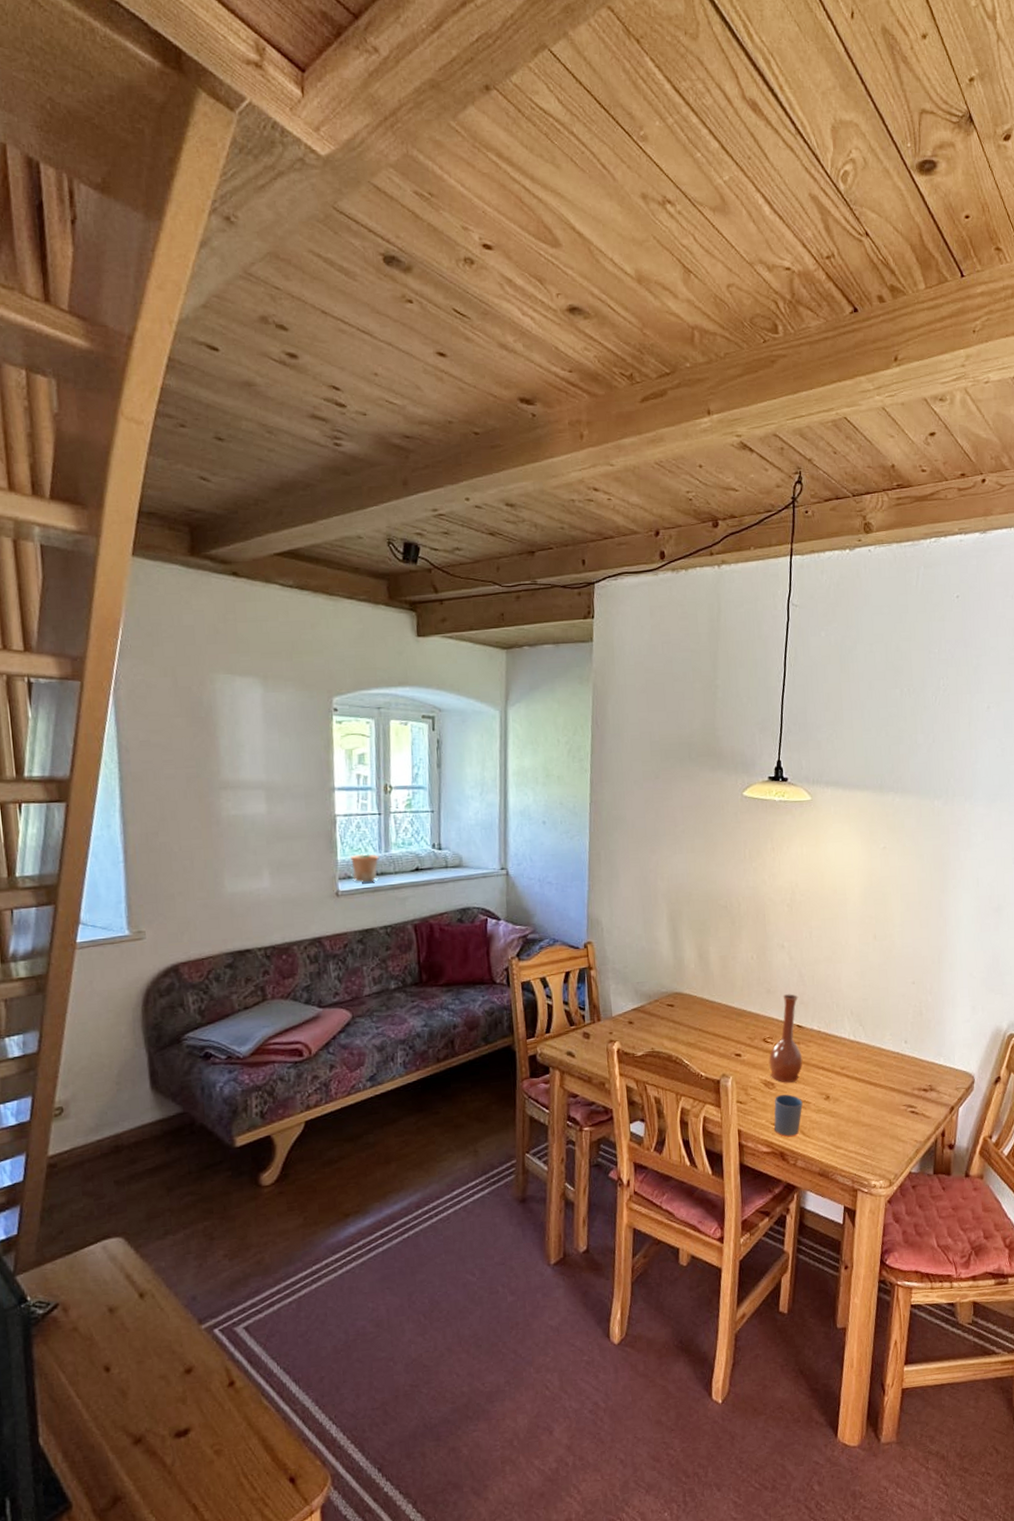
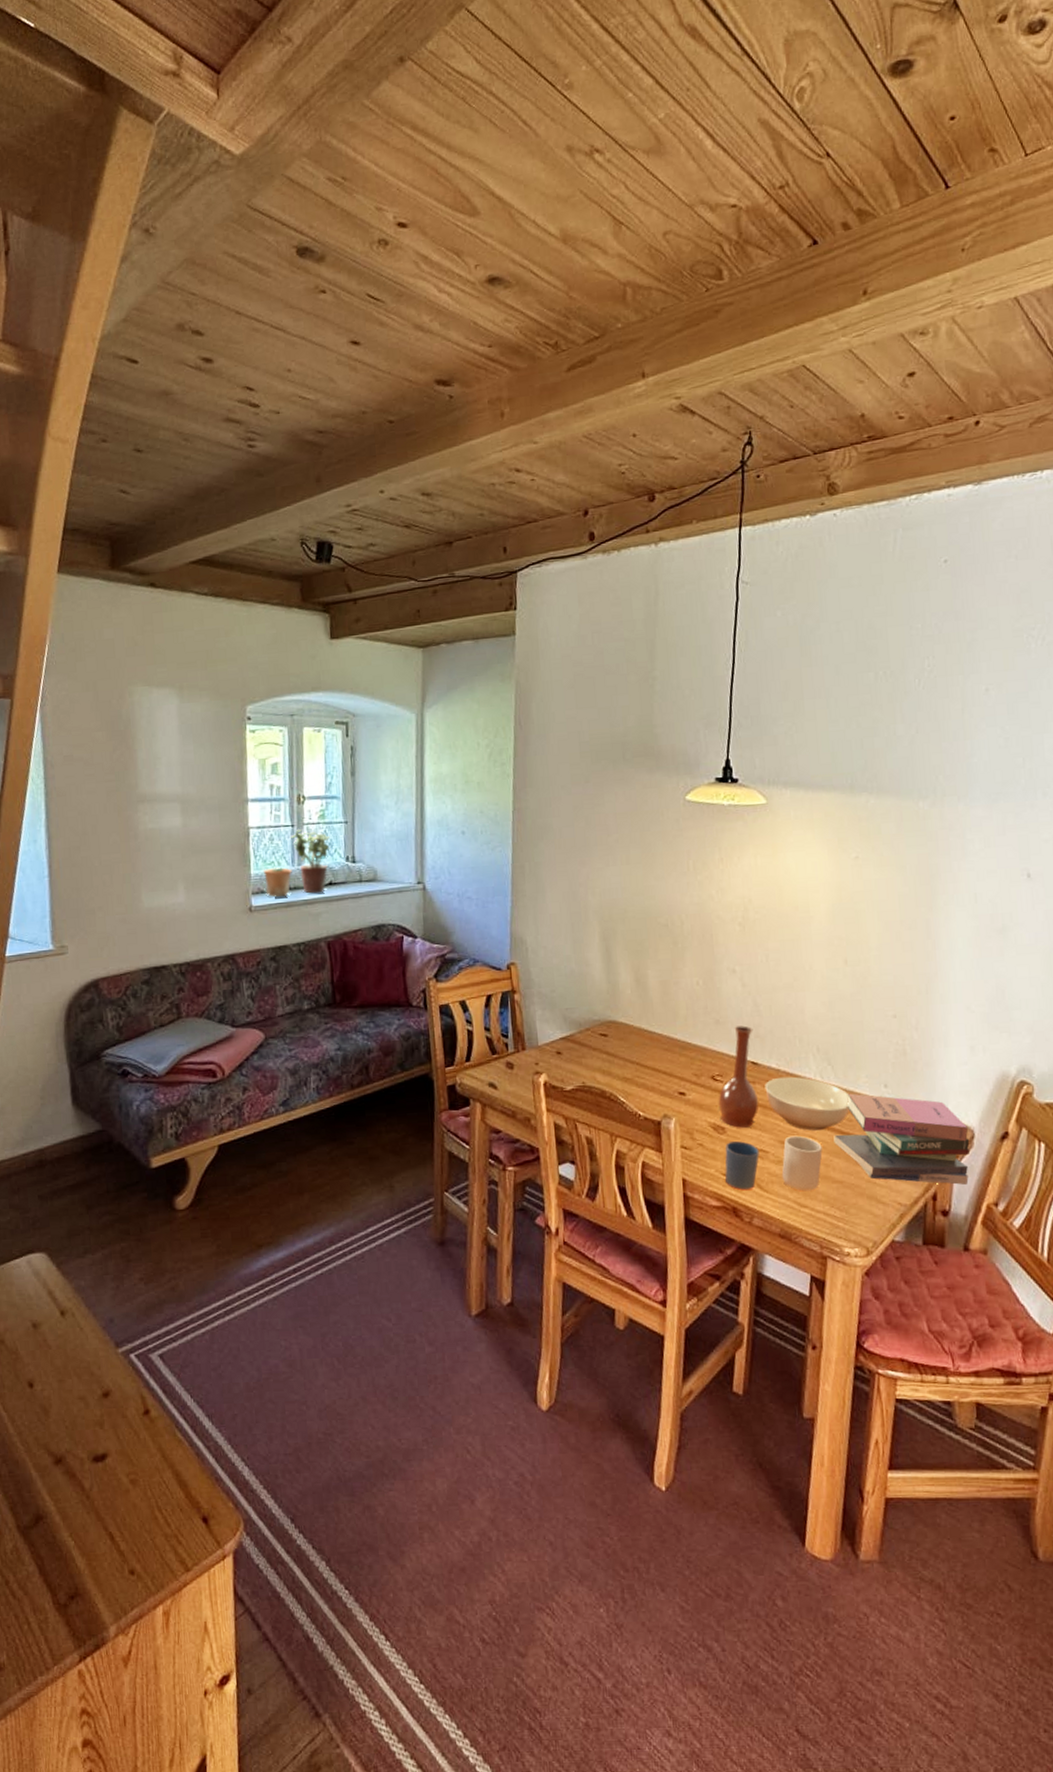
potted plant: none [376,818,417,879] -> present [289,829,330,894]
bowl: none [808,1036,877,1083] -> present [765,1076,850,1131]
cup: none [821,1087,855,1135] -> present [781,1135,823,1192]
books: none [864,1049,971,1123] -> present [834,1093,971,1186]

